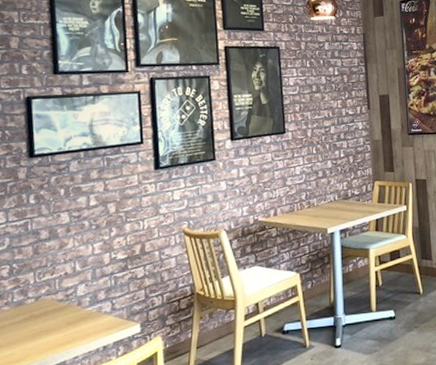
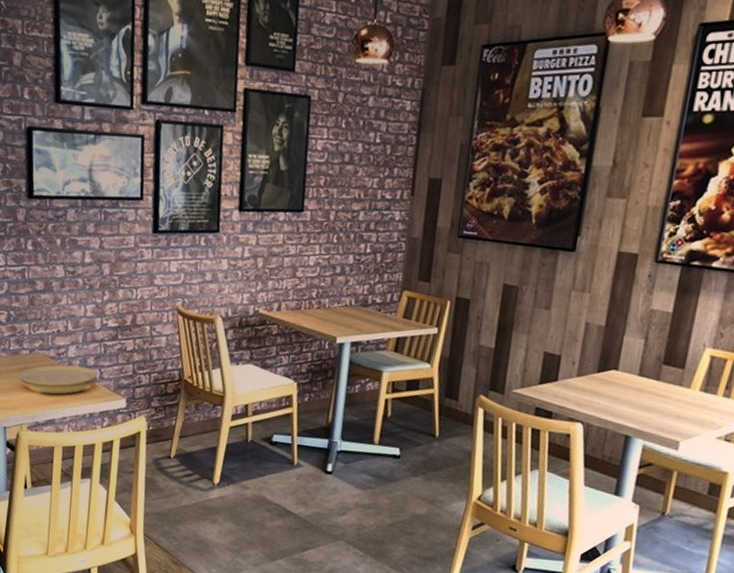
plate: none [24,302,111,339] -> present [18,364,99,395]

